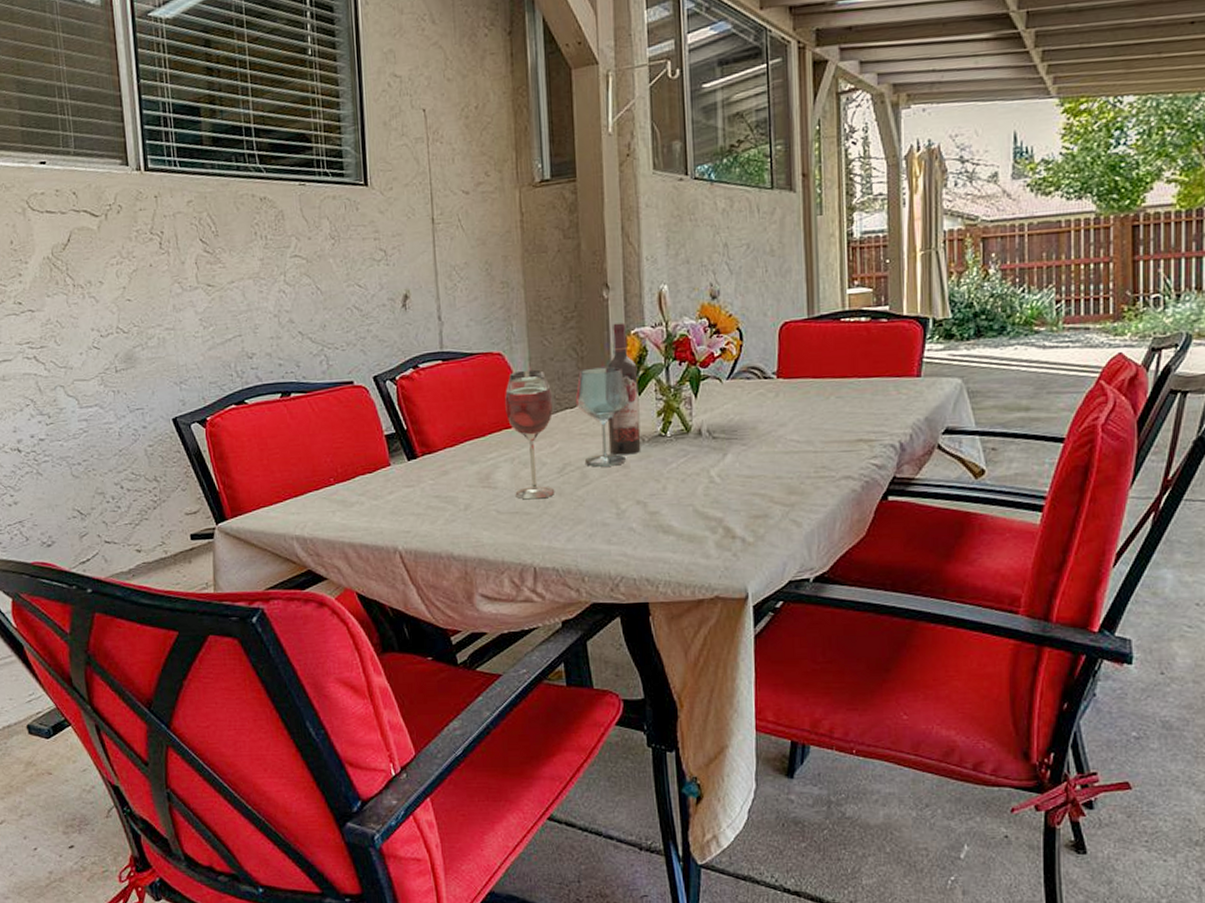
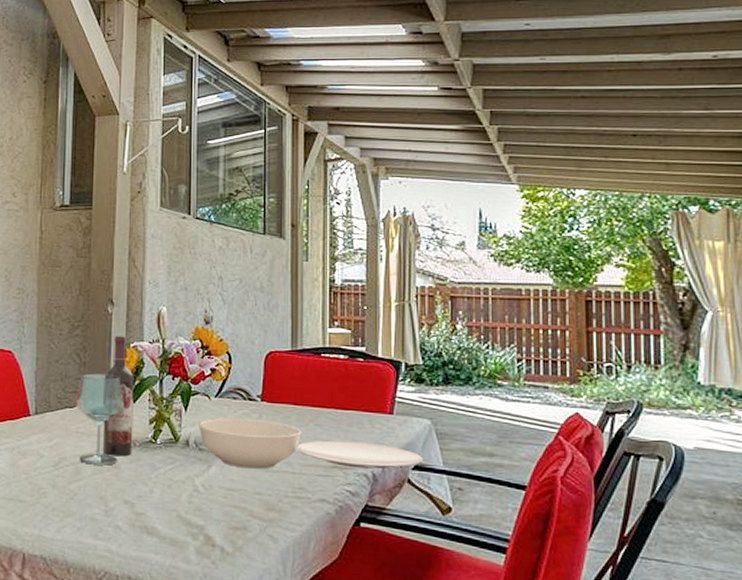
wineglass: present [504,369,555,500] -> none [9,368,55,489]
bowl: none [710,398,823,453] -> present [198,418,303,469]
plate: none [818,410,954,439] -> present [297,440,423,469]

